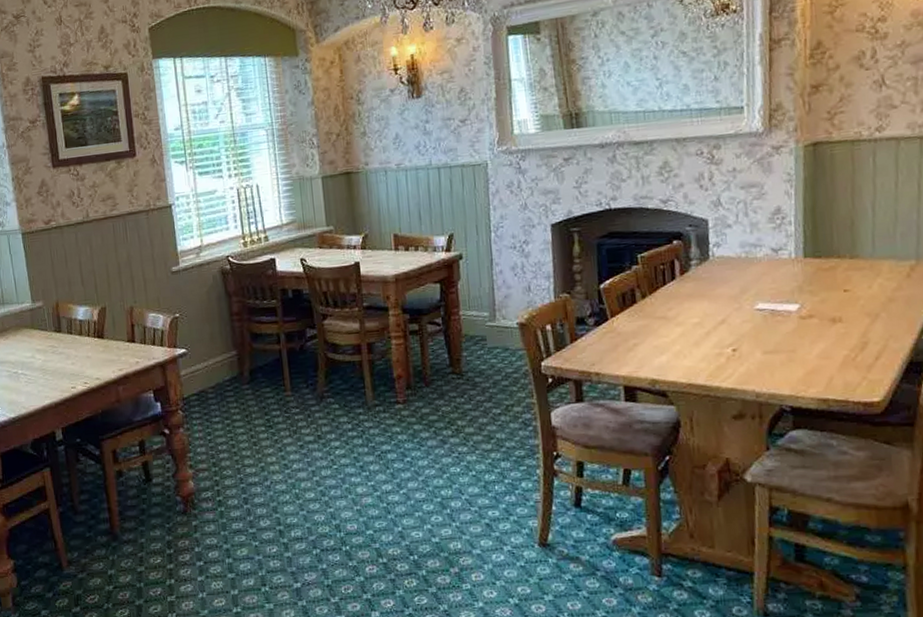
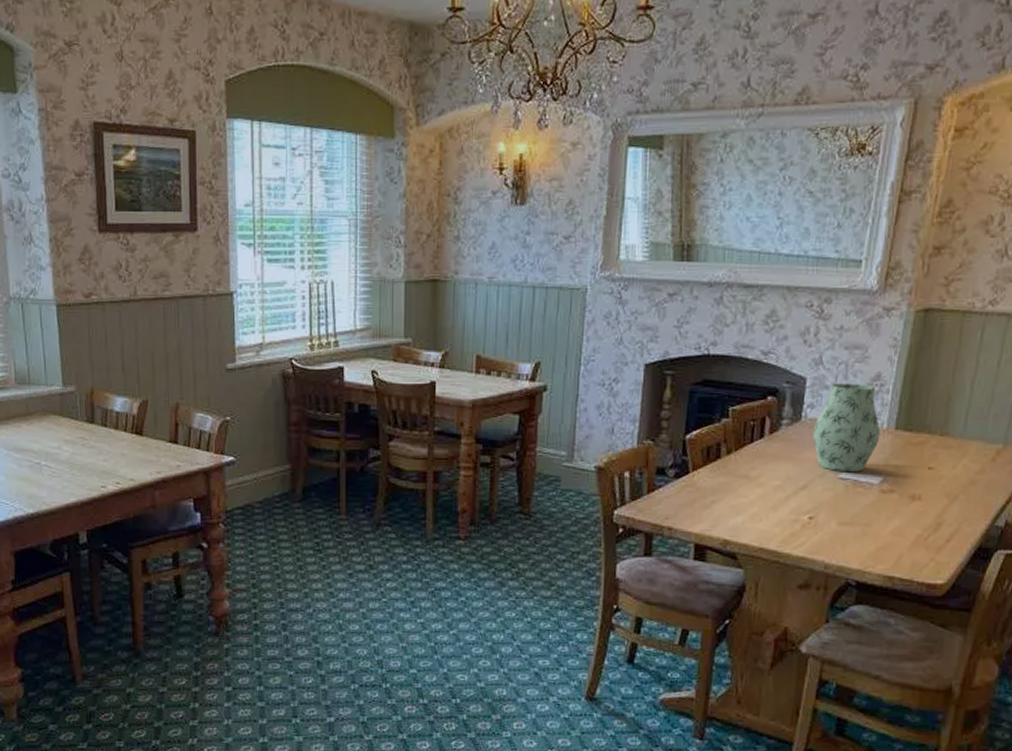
vase: none [722,219,790,303] -> present [812,383,881,471]

